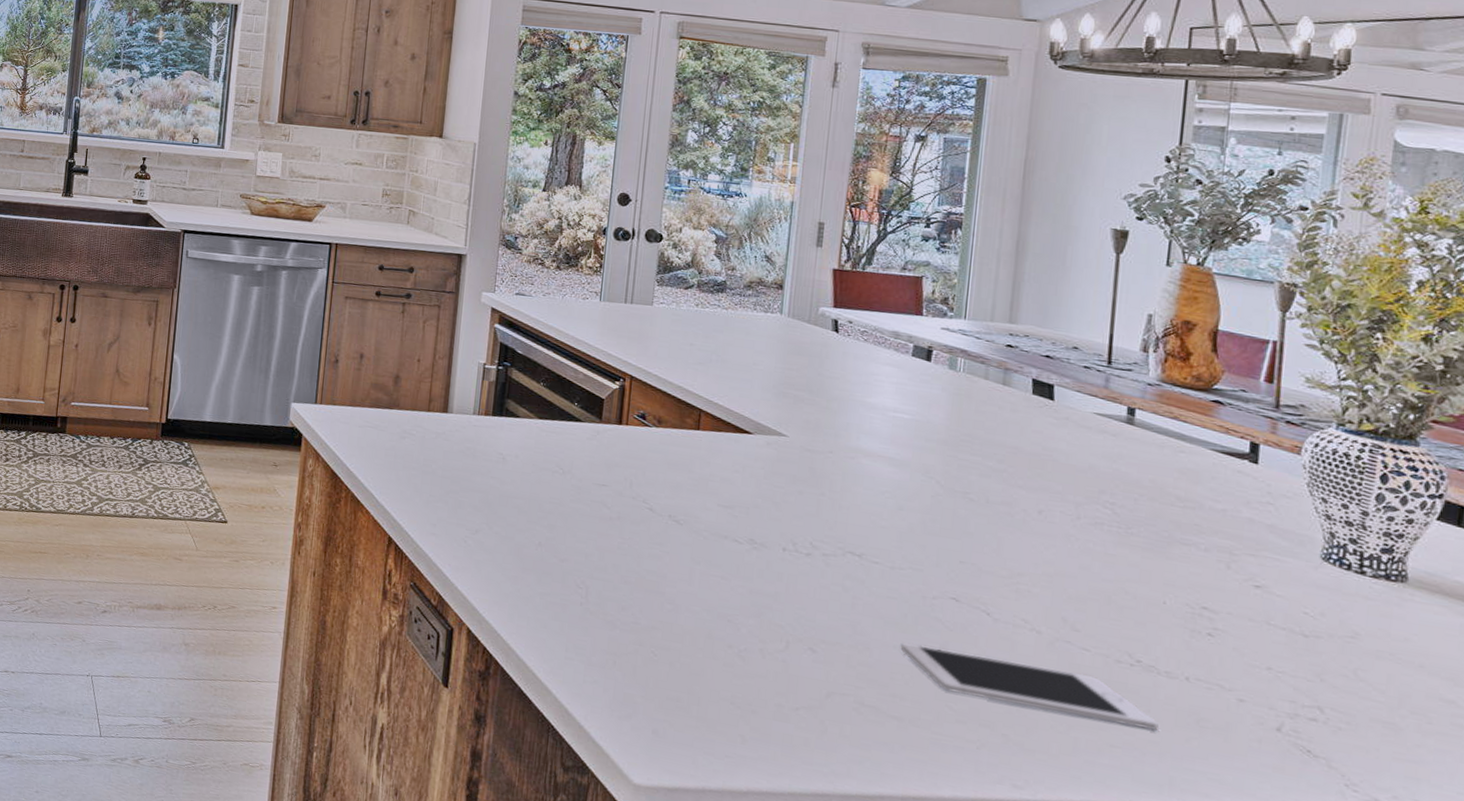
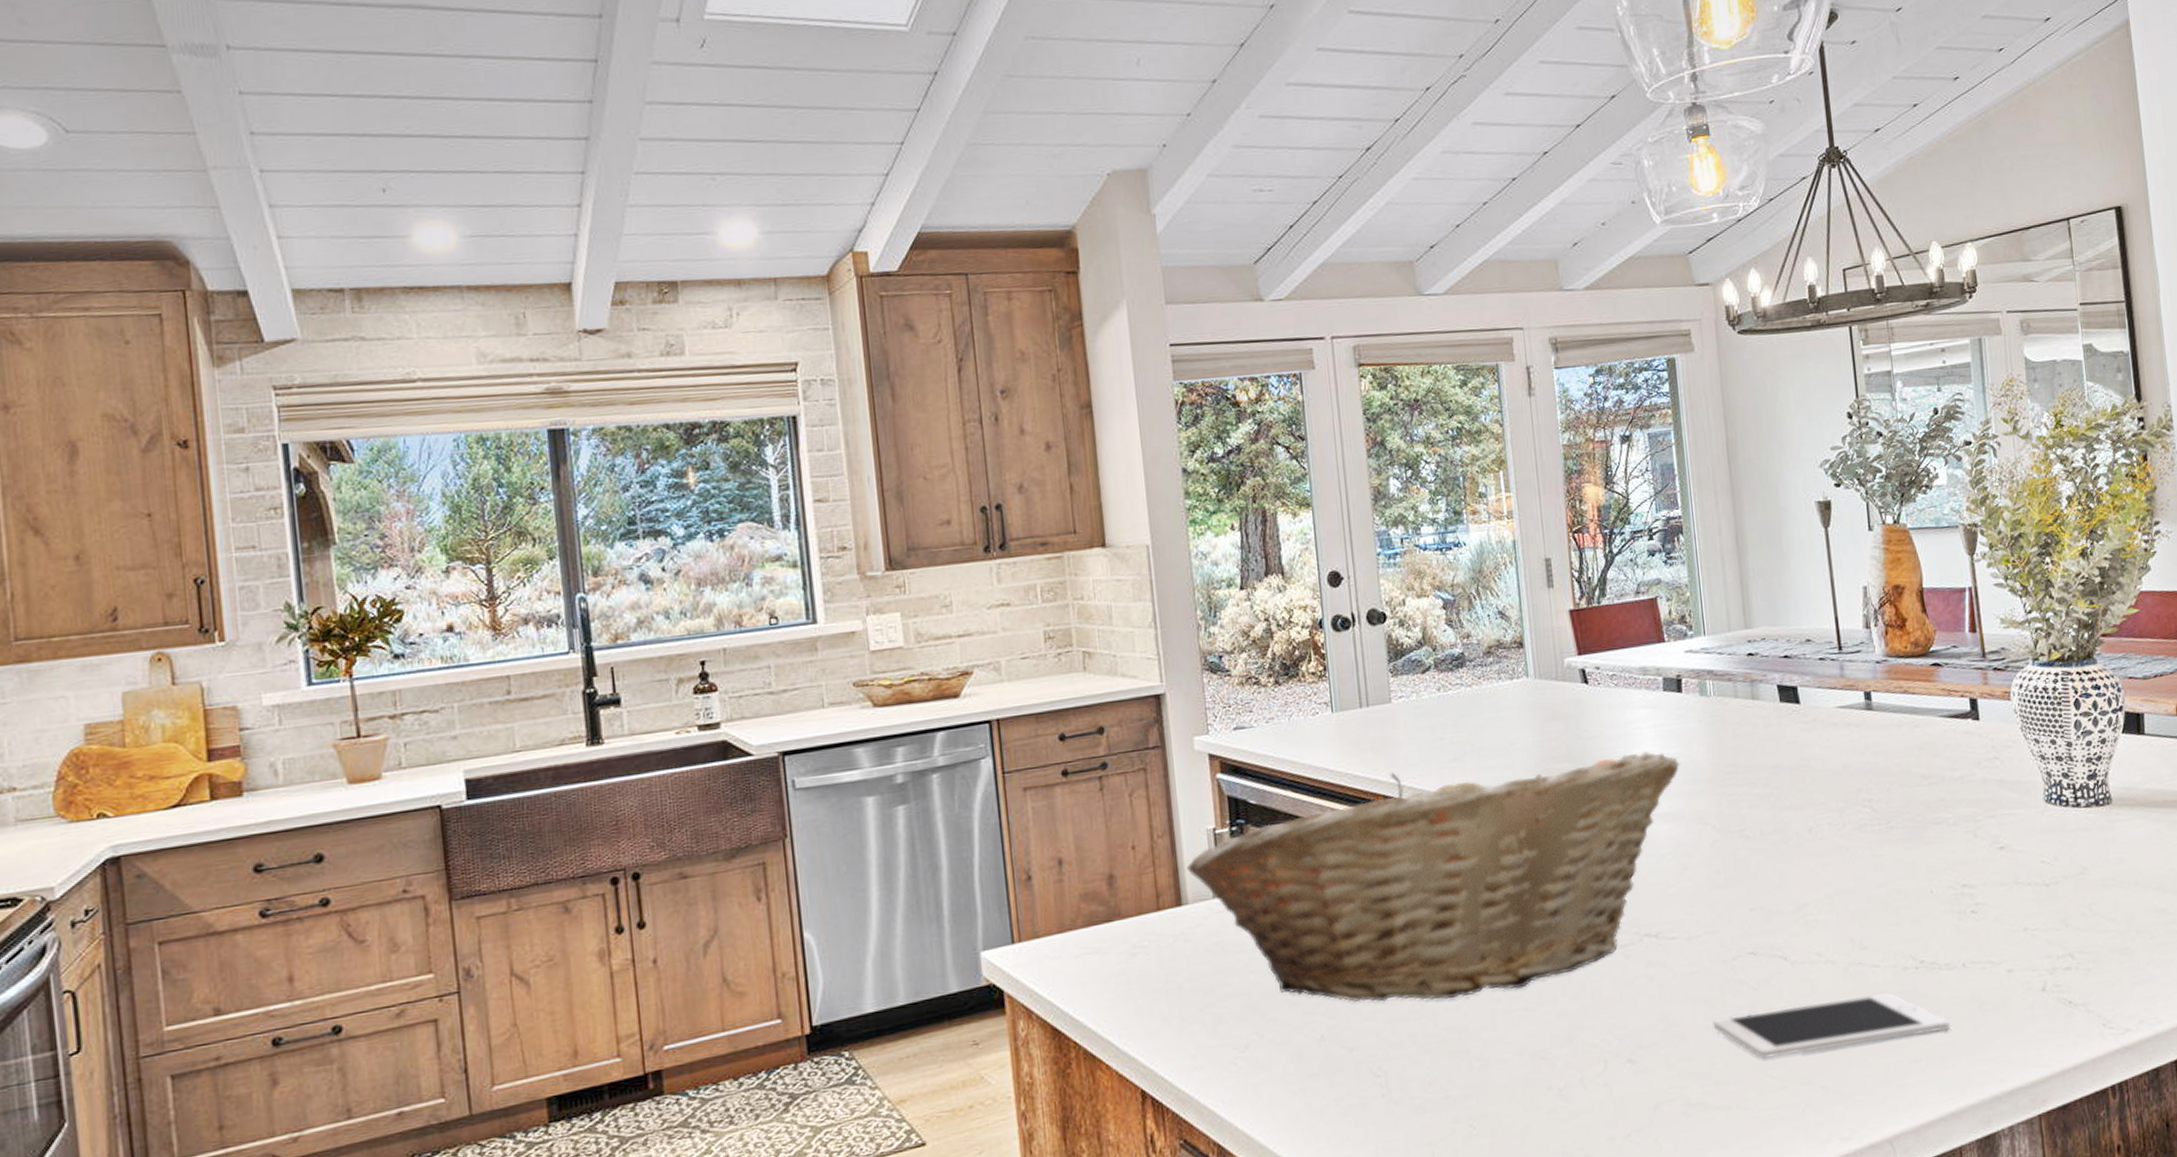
fruit basket: none [457,359,915,561] -> present [1187,751,1680,1002]

